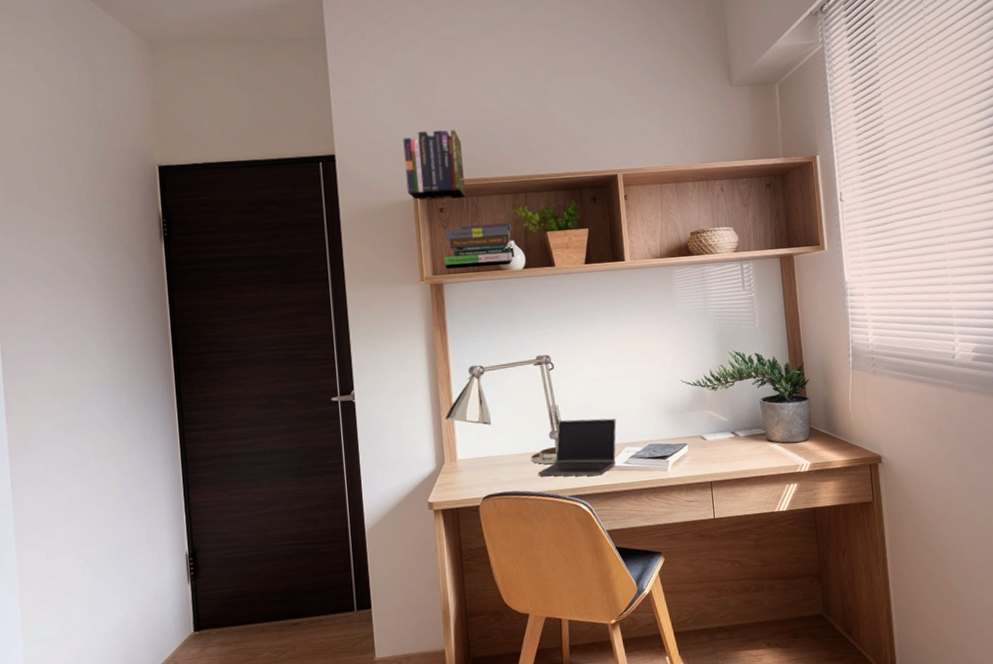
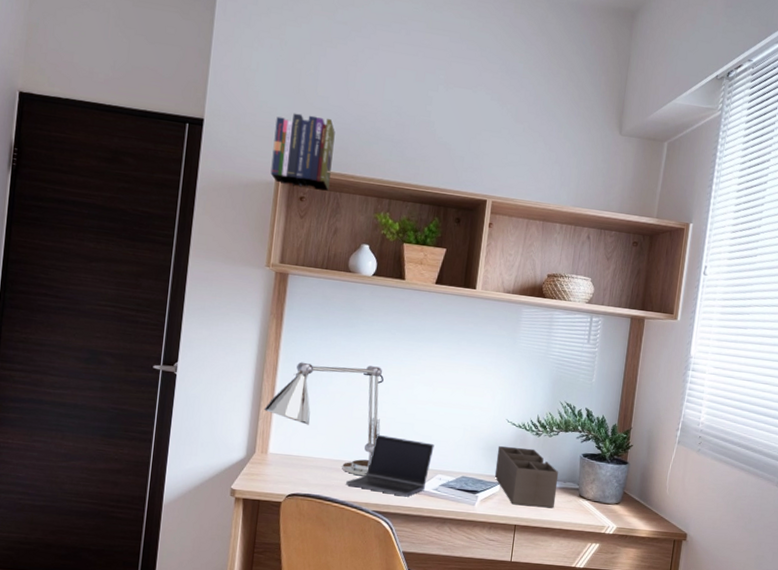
books: present [443,222,515,270] -> none [293,219,370,269]
desk organizer: none [678,403,746,462] -> present [494,445,559,509]

